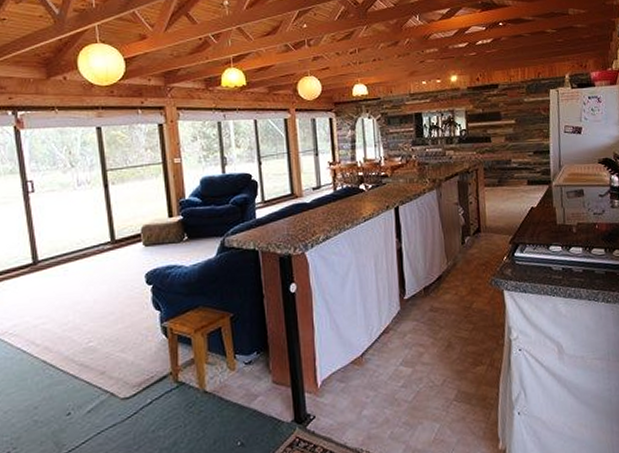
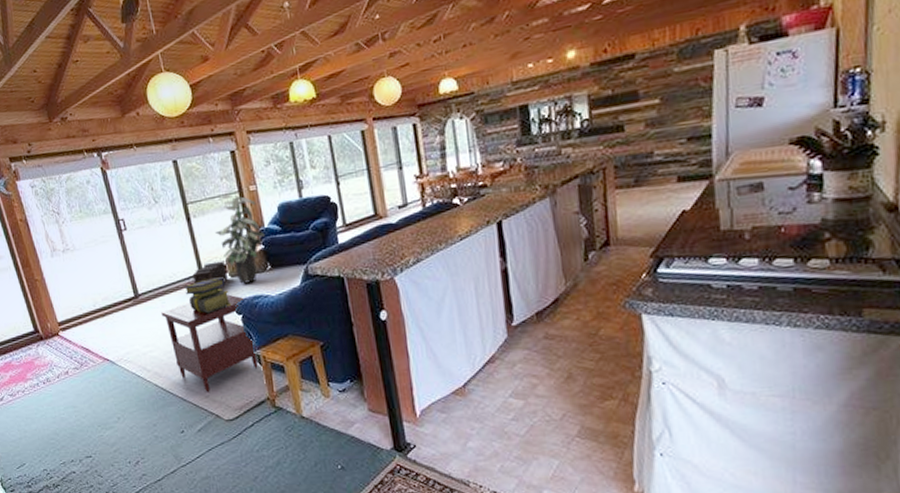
side table: none [62,263,165,368] -> present [161,294,258,392]
stack of books: none [92,246,143,283] -> present [184,277,232,314]
storage box: none [103,229,141,258] -> present [192,261,228,289]
indoor plant: none [133,165,186,254] -> present [215,194,266,284]

